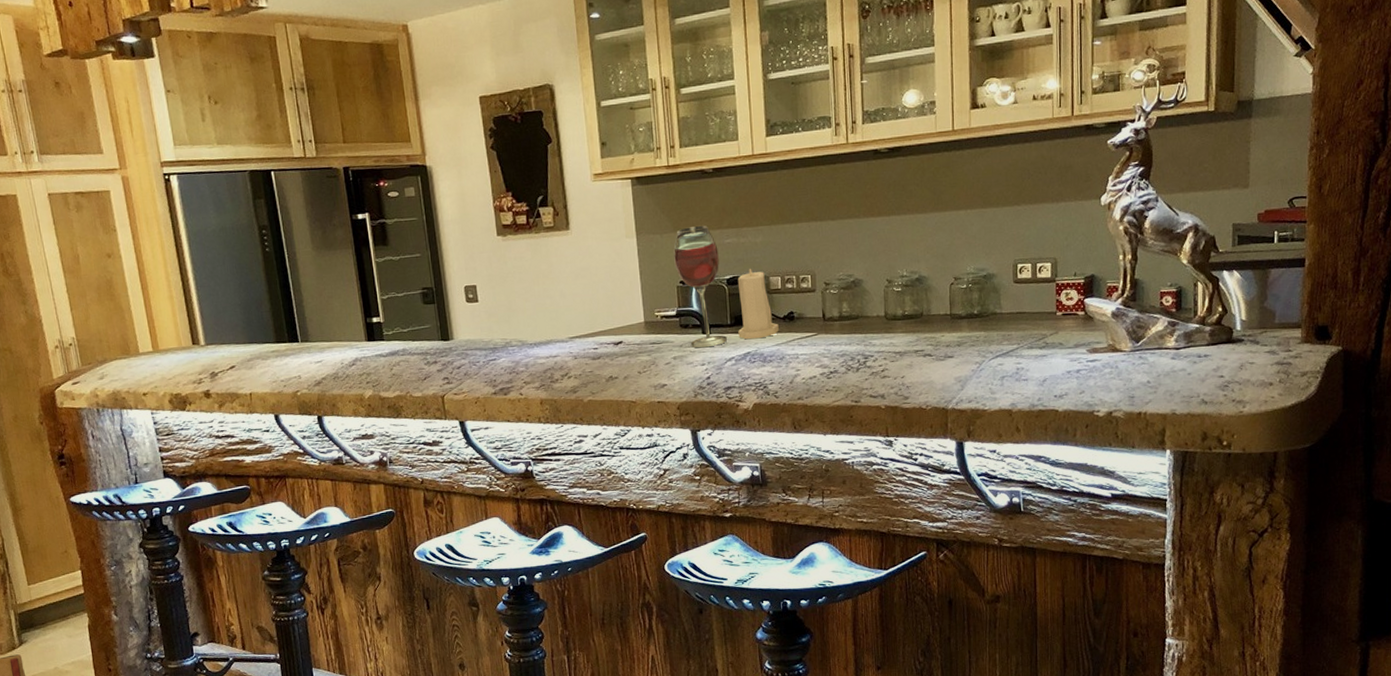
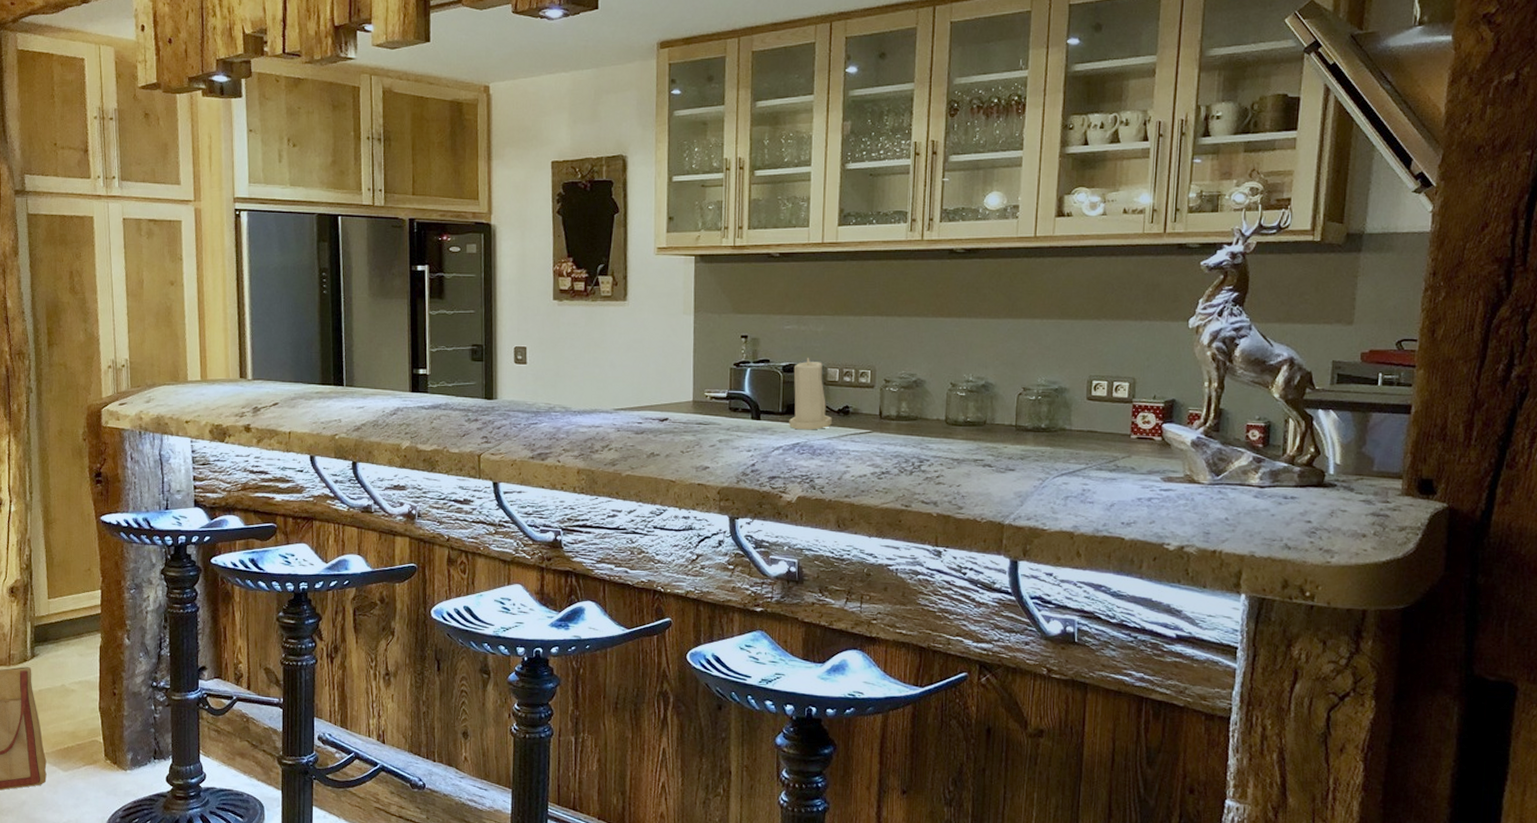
wineglass: present [673,226,727,348] -> none [730,309,778,434]

